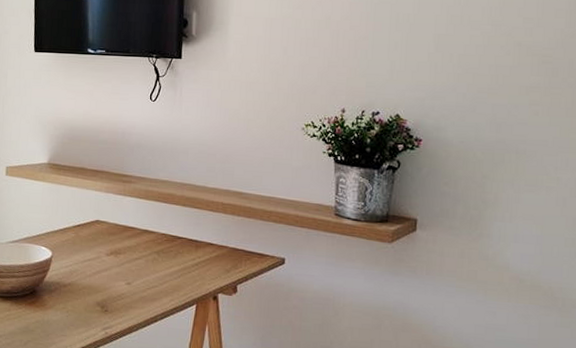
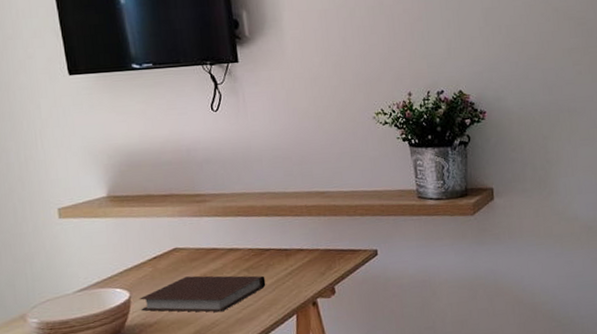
notebook: none [59,248,173,287] -> present [139,275,266,313]

